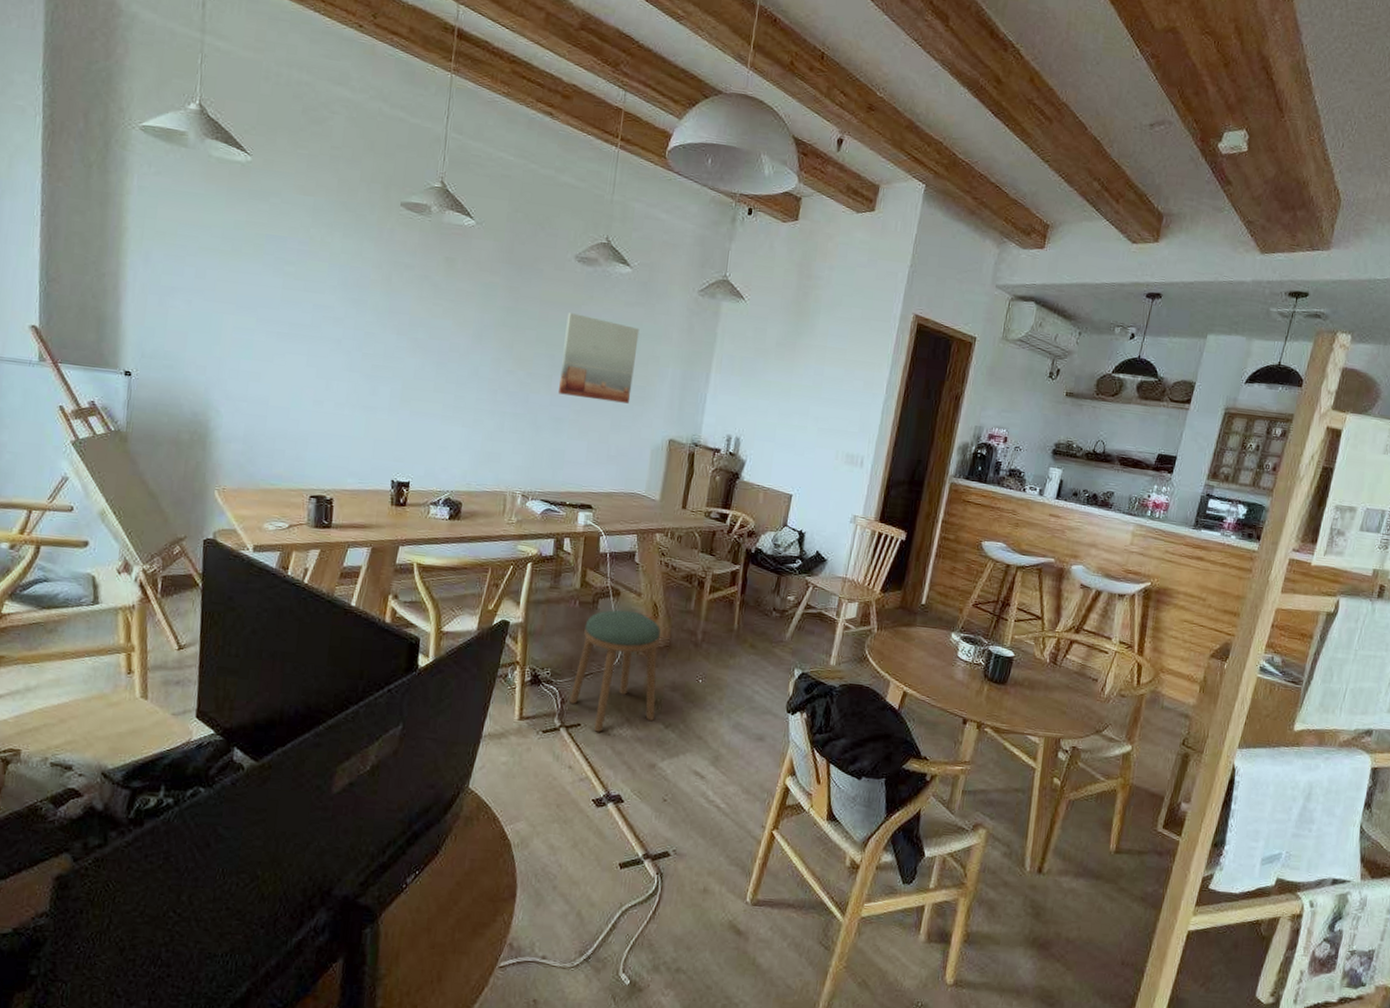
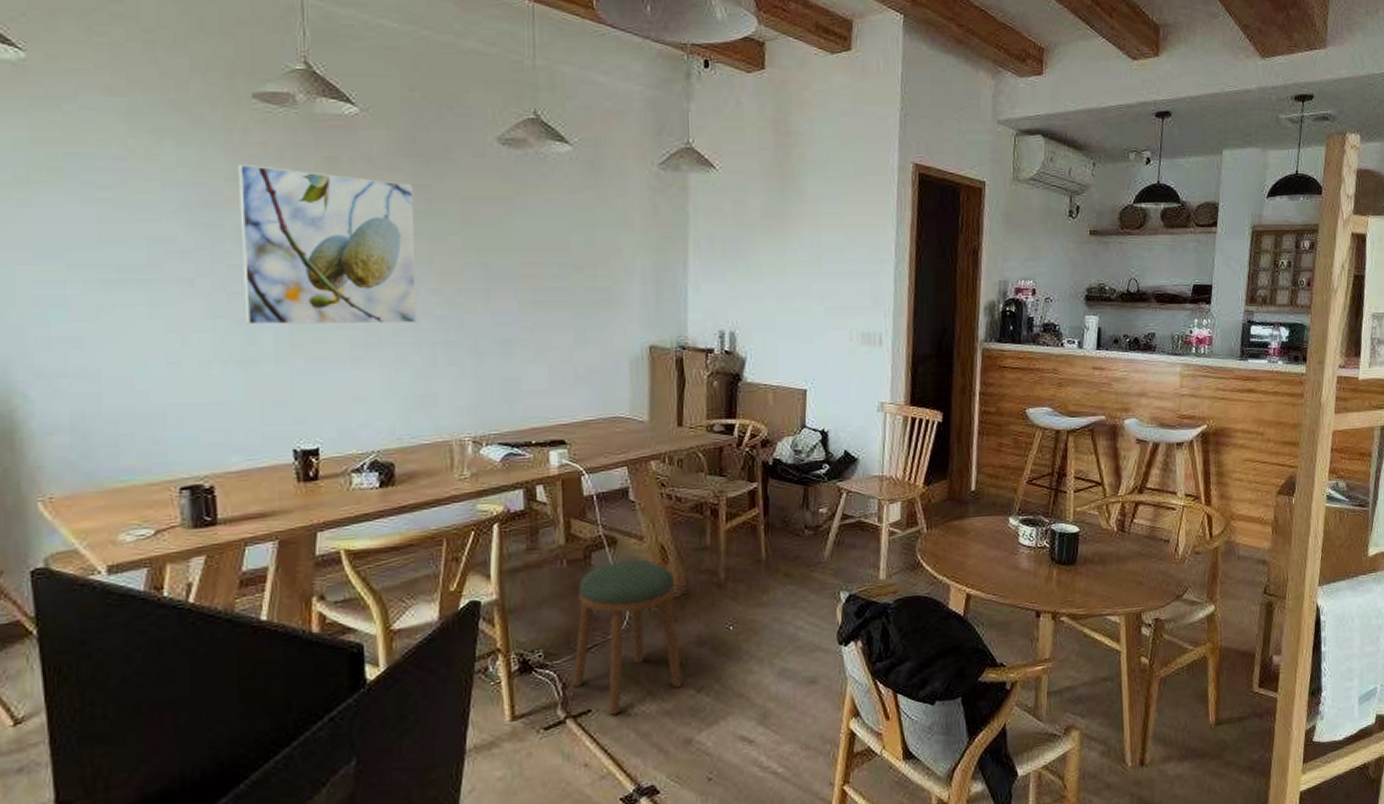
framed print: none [373,255,507,395] -> present [239,163,418,325]
wall art: present [559,313,640,404] -> none [498,208,594,311]

